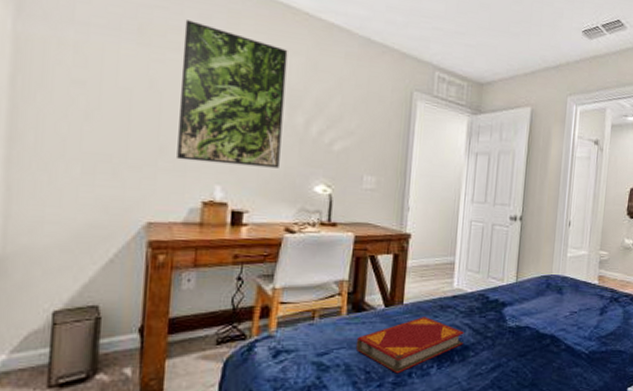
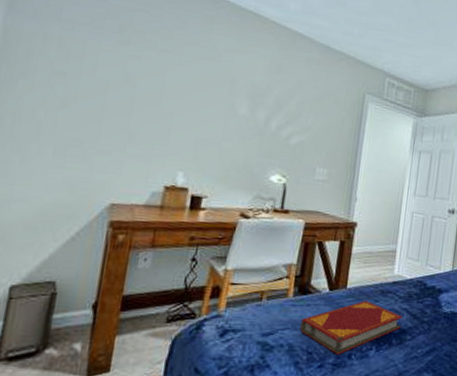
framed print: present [177,19,288,168] -> none [144,22,255,158]

